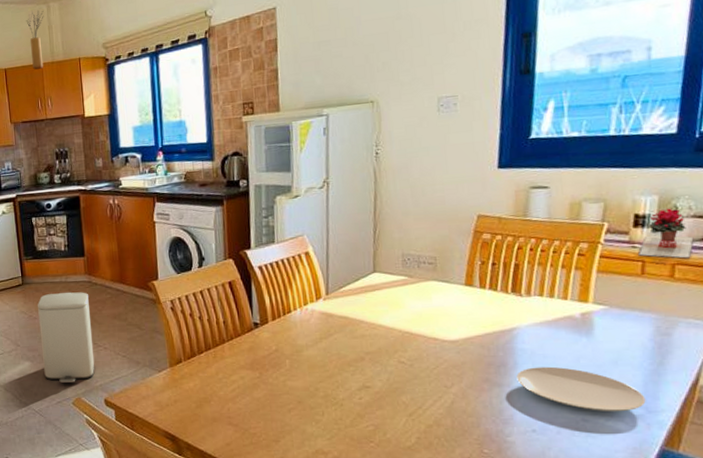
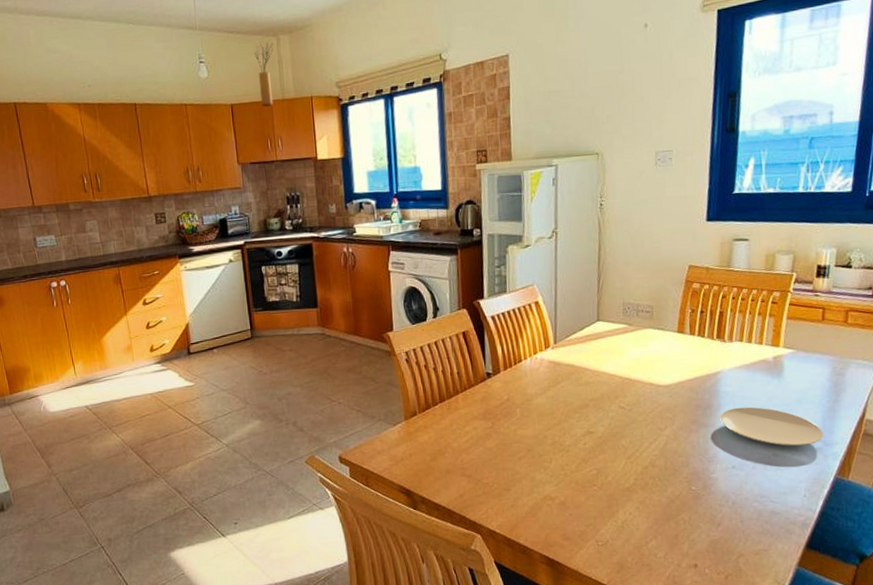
pedal bin: present [37,292,95,383] -> none [267,345,329,441]
potted flower: present [638,208,694,259] -> none [820,260,864,306]

